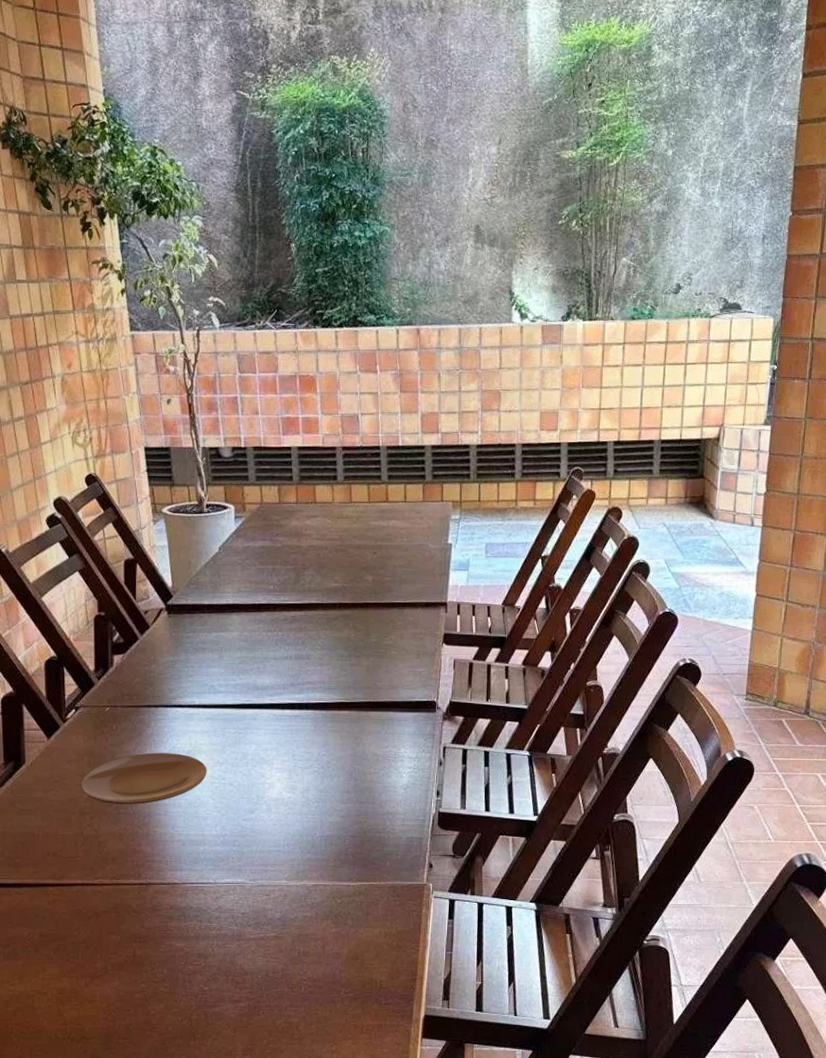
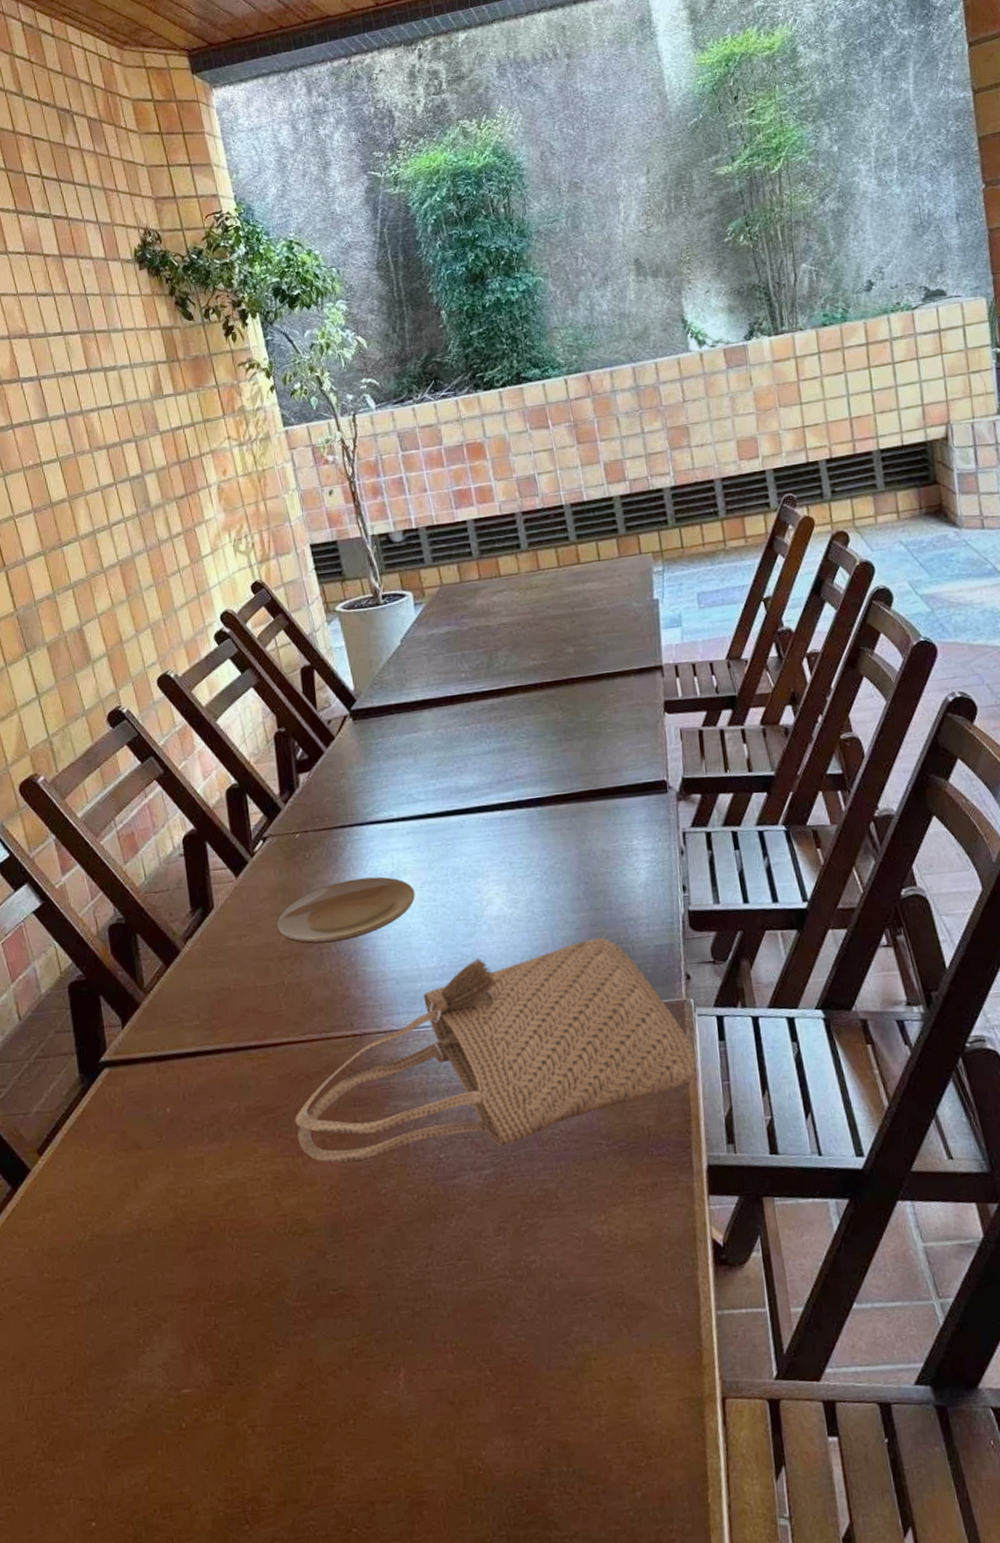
tote bag: none [82,826,428,987] -> present [295,938,697,1163]

